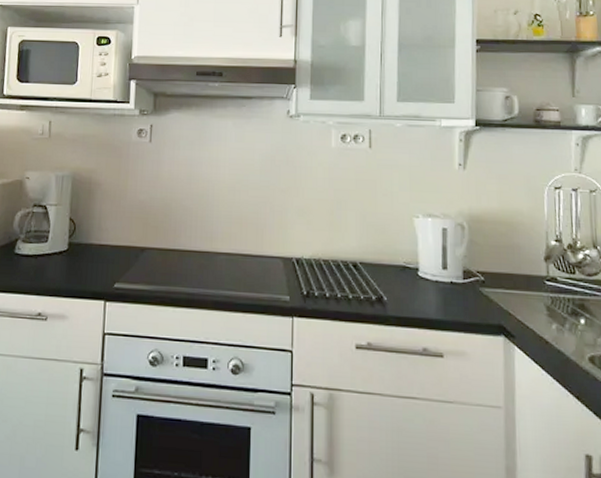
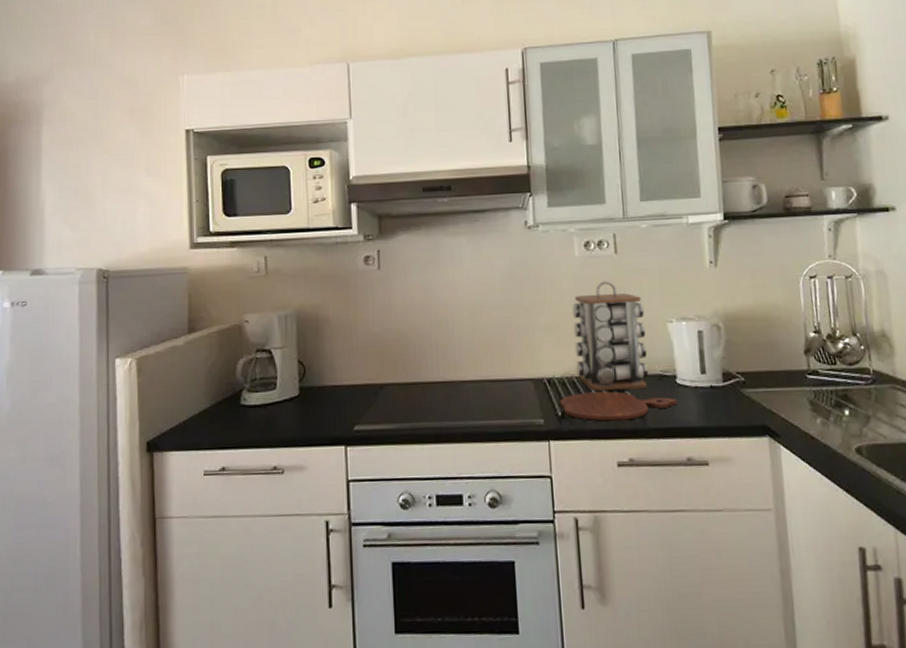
cutting board: none [306,275,417,306] -> present [560,391,677,421]
spice rack: none [324,172,393,278] -> present [573,280,648,392]

